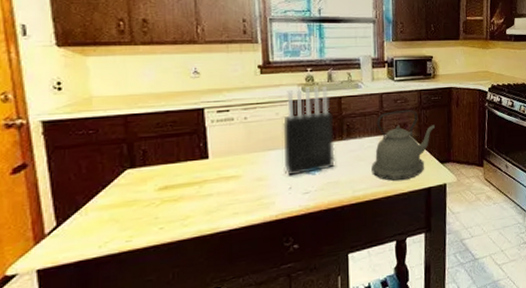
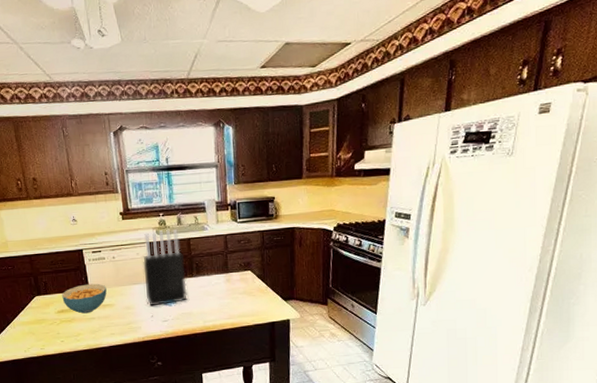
cereal bowl: none [168,150,232,190] -> present [62,283,107,314]
kettle: present [371,109,435,181] -> none [219,249,277,314]

